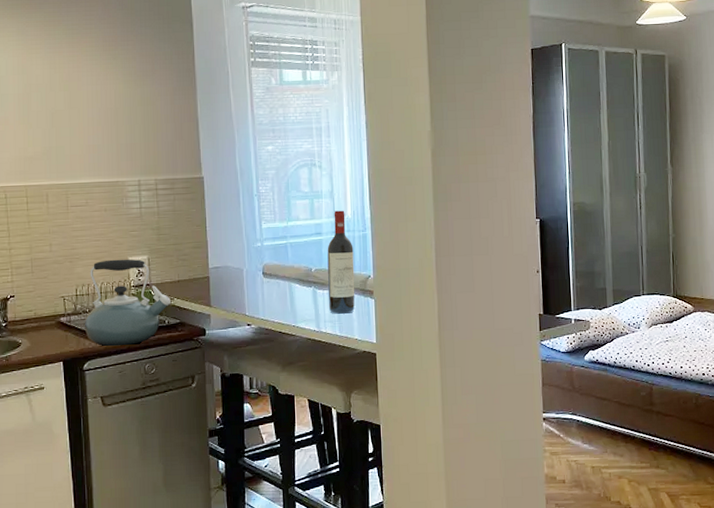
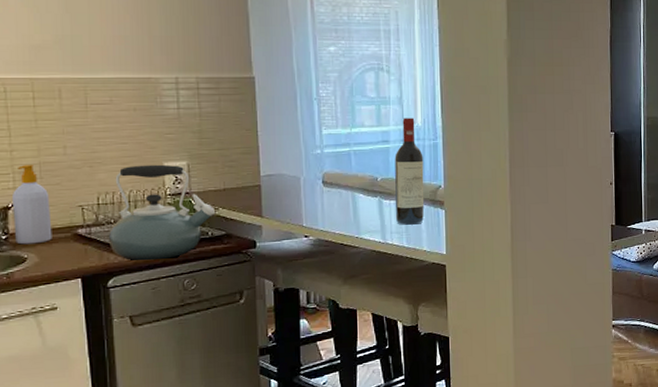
soap bottle: none [10,261,41,331] -> present [11,165,52,245]

